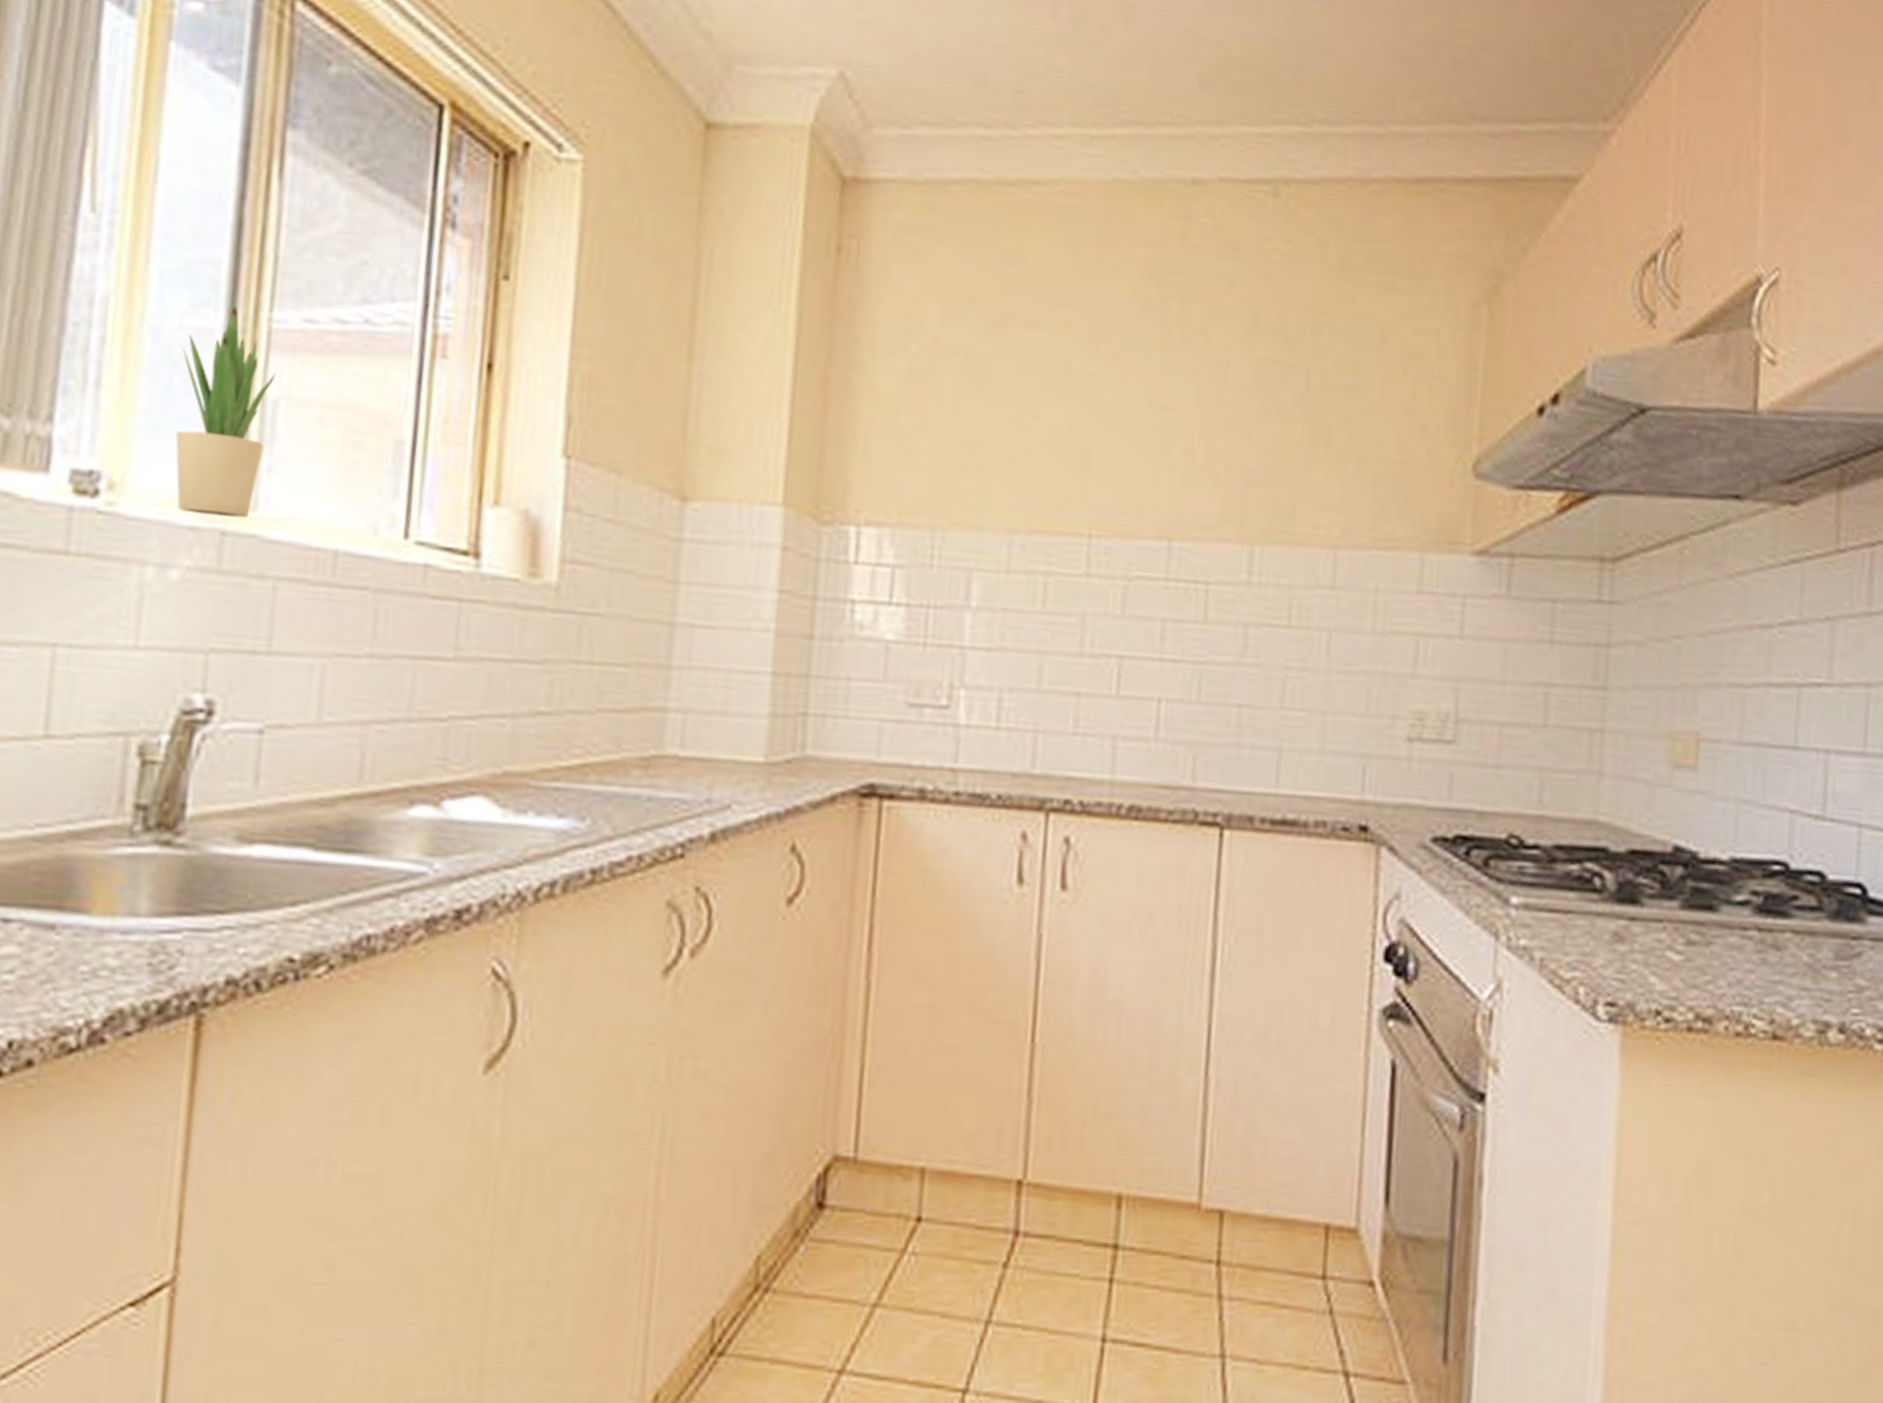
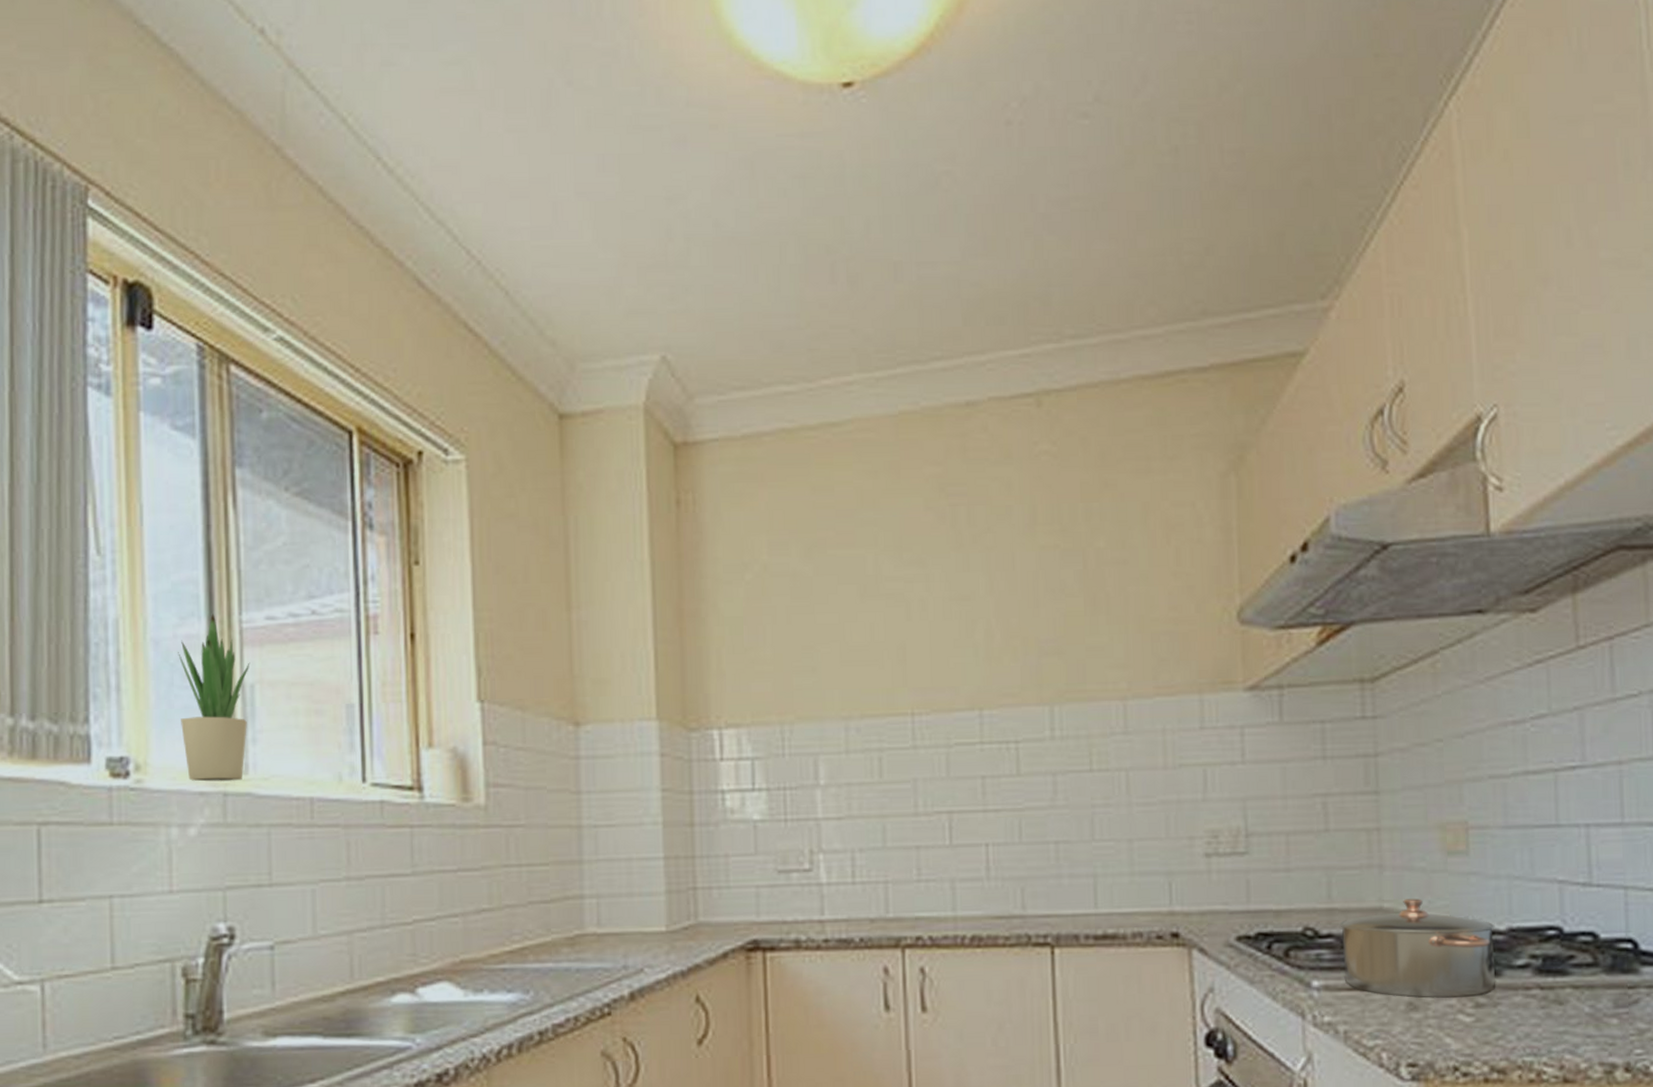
cooking pot: none [1546,813,1717,933] -> present [1339,898,1496,999]

